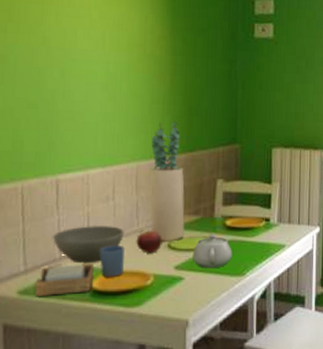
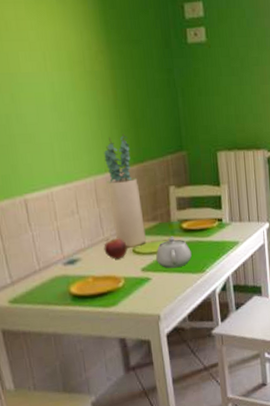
napkin holder: present [34,264,95,297] -> none [22,272,72,305]
bowl: present [54,226,124,264] -> none [31,237,92,273]
mug: present [99,245,125,277] -> none [72,253,97,283]

